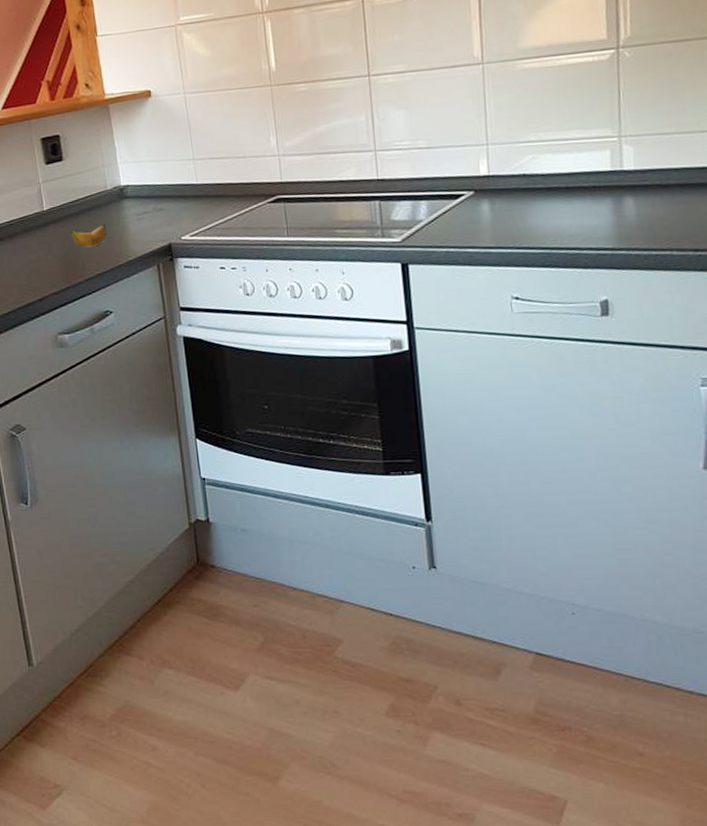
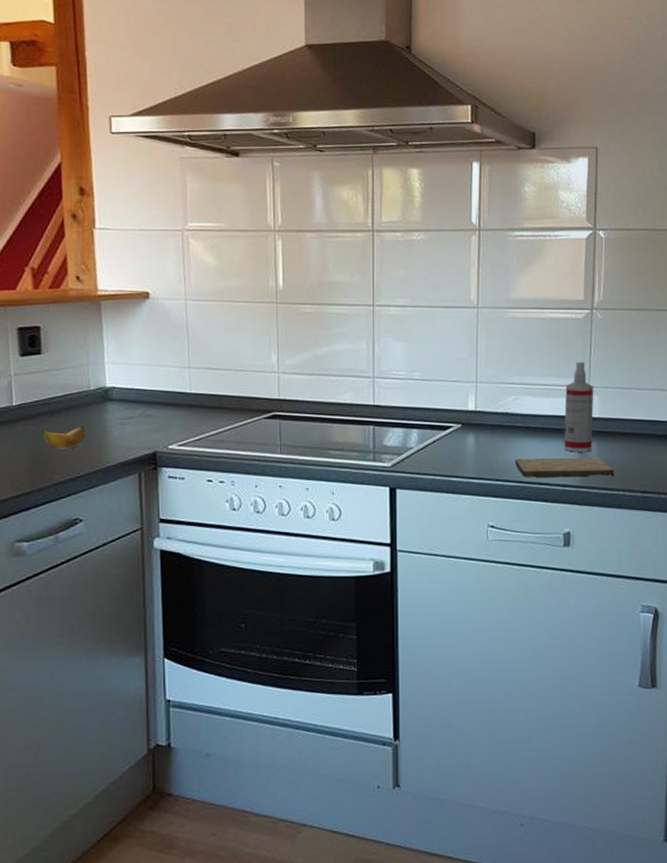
cutting board: none [538,215,657,243] -> present [515,457,614,478]
spray bottle: none [591,109,629,212] -> present [564,362,594,452]

